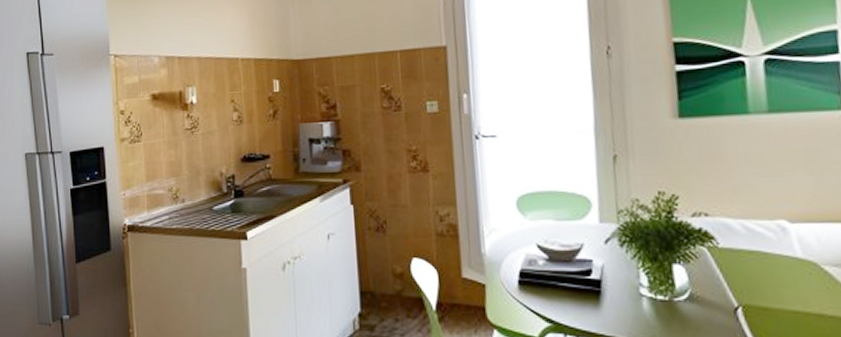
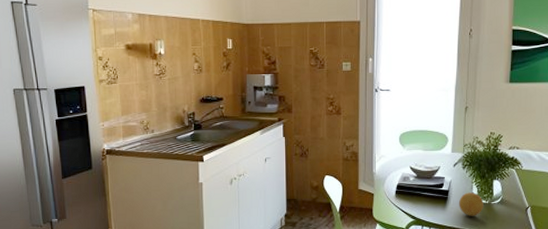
fruit: none [619,283,662,321] -> present [458,192,484,216]

